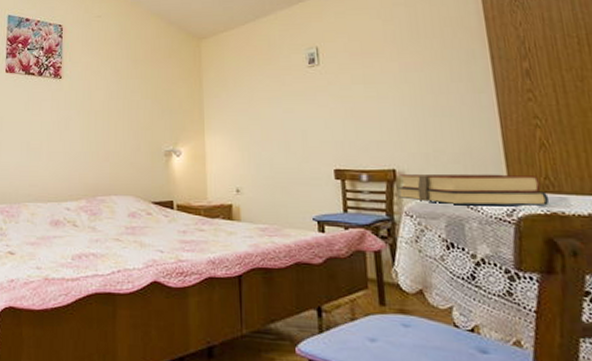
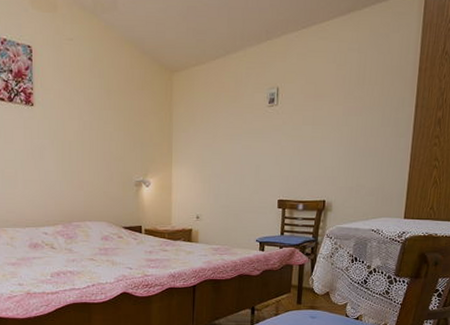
books: present [398,173,550,206] -> none [324,204,430,230]

